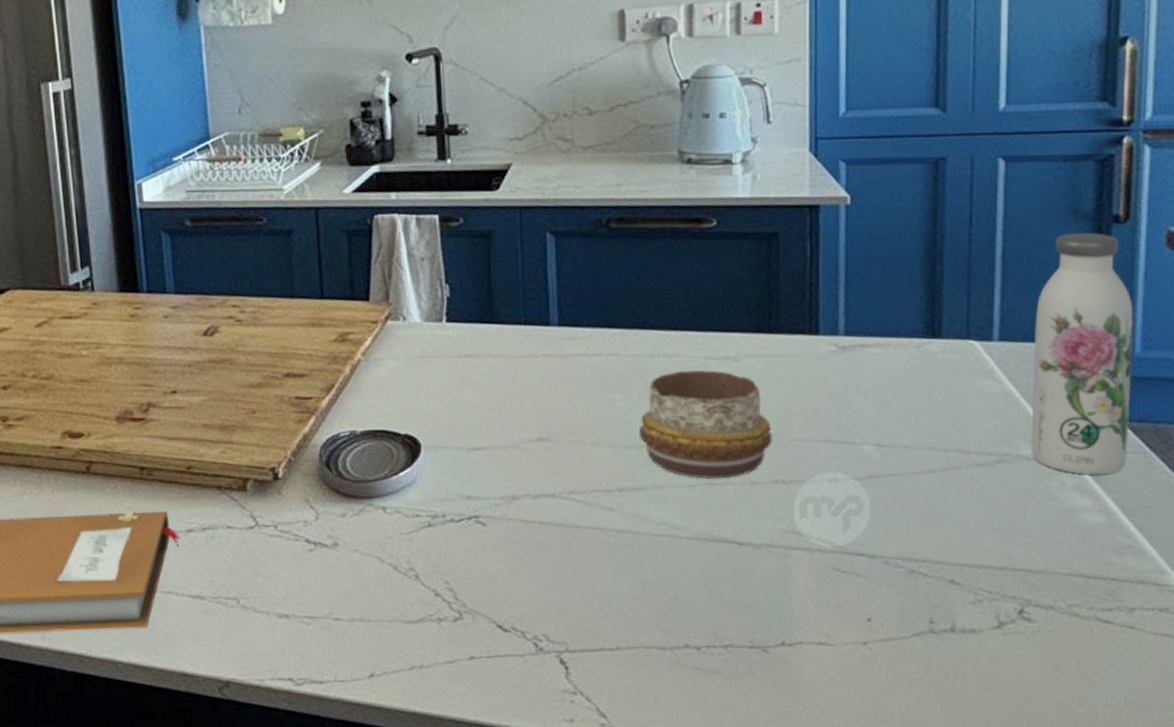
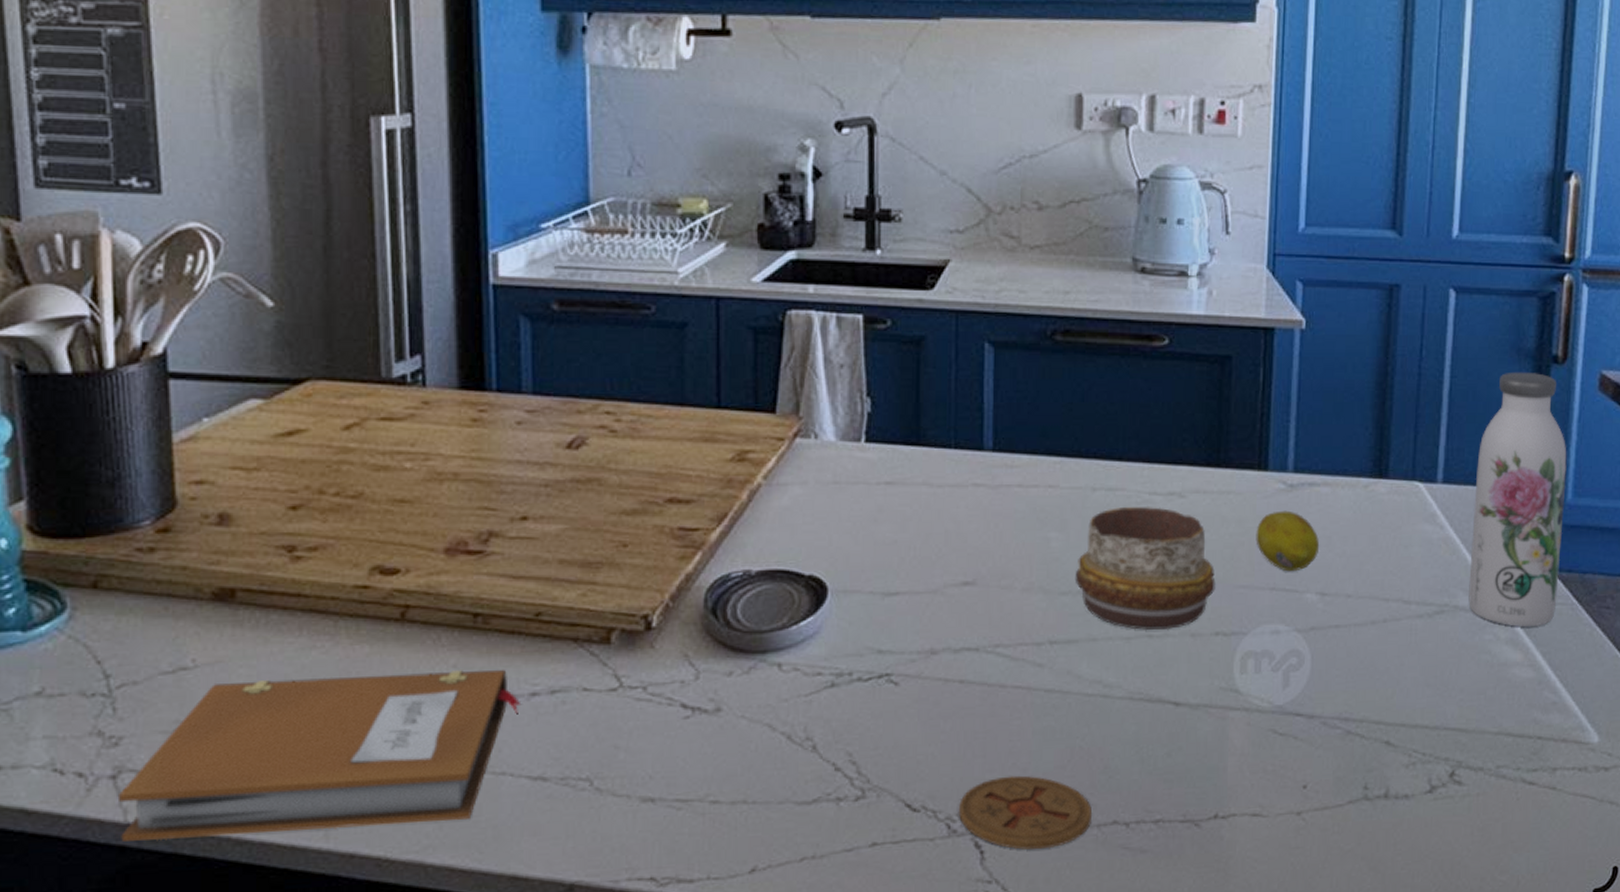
coaster: none [544,603,666,668] -> present [959,775,1093,850]
fruit: none [810,370,874,426] -> present [1255,510,1320,572]

